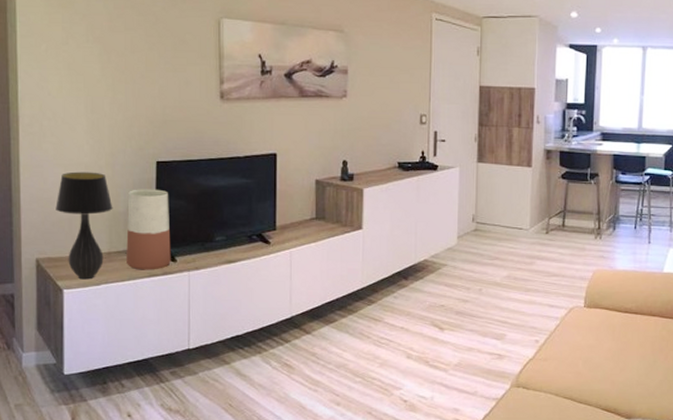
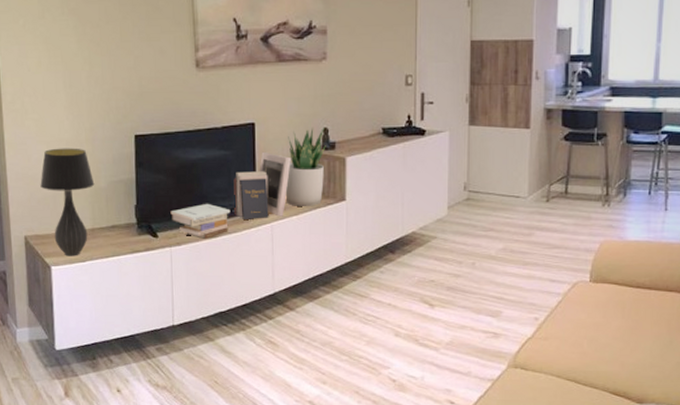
vase: present [126,189,171,270] -> none [108,164,153,246]
books: none [190,229,250,265] -> present [170,203,231,240]
books: none [254,199,288,247] -> present [233,171,269,221]
picture frame: none [279,181,311,243] -> present [259,151,291,217]
planter: none [304,160,345,235] -> present [285,128,326,207]

